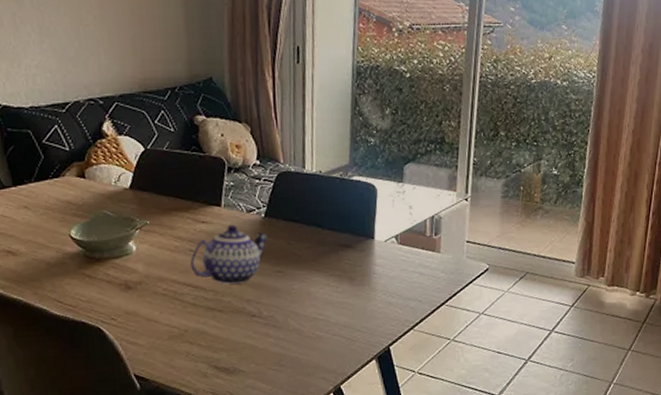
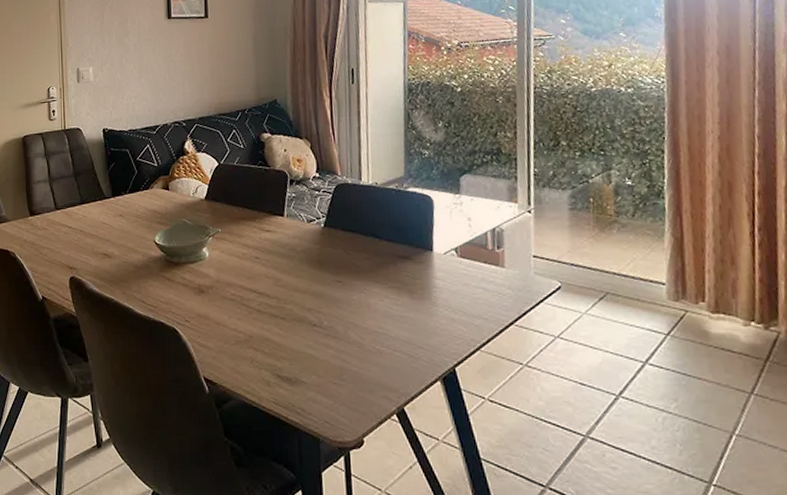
teapot: present [190,224,267,284] -> none [256,233,327,292]

